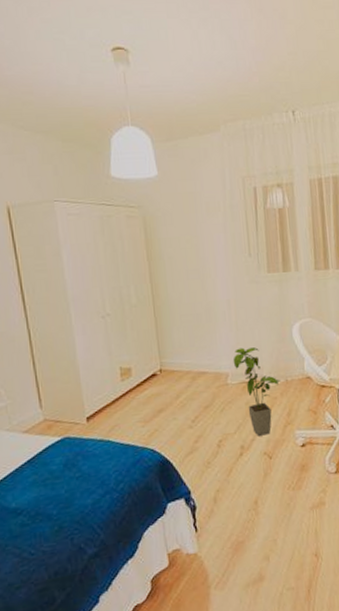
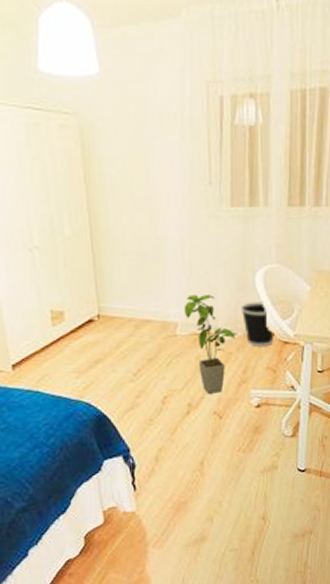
wastebasket: none [281,351,313,392] -> present [240,301,274,348]

